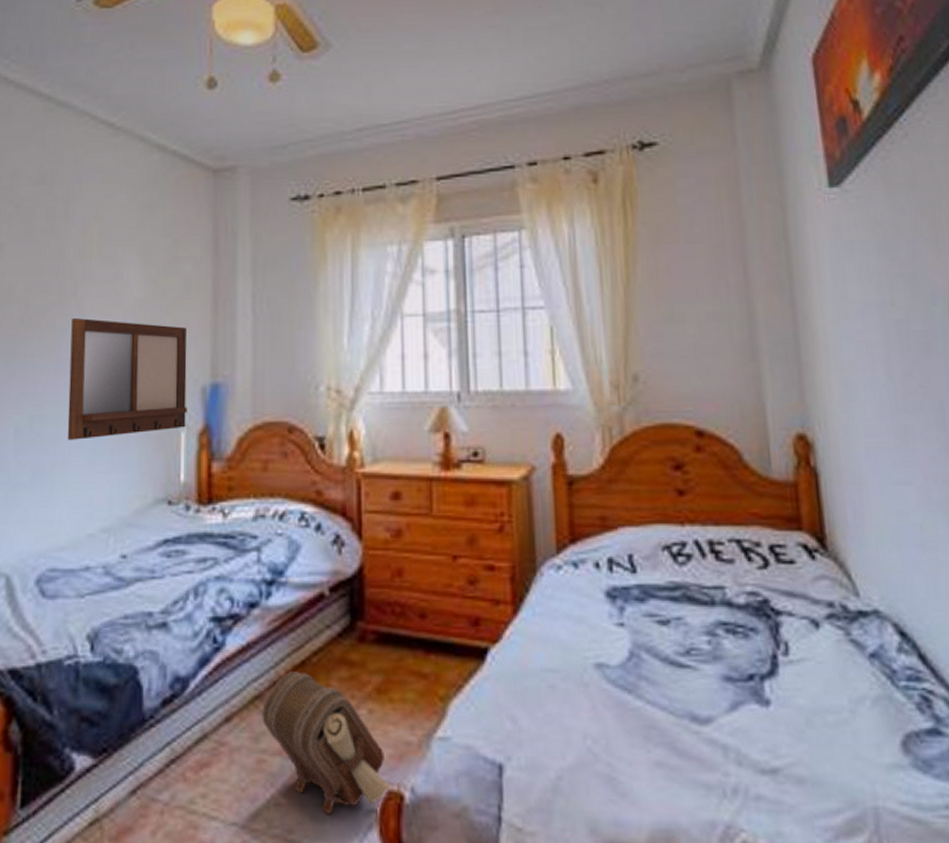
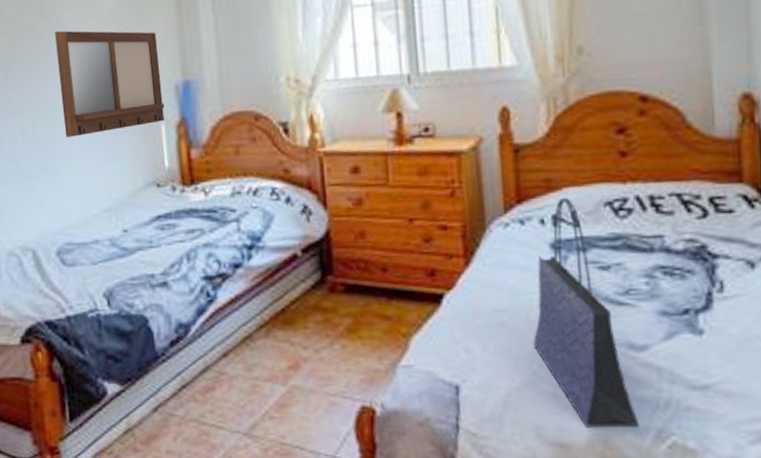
pouch: present [262,671,391,816] -> none [252,317,364,425]
tote bag: none [587,538,705,821] -> present [533,197,639,427]

